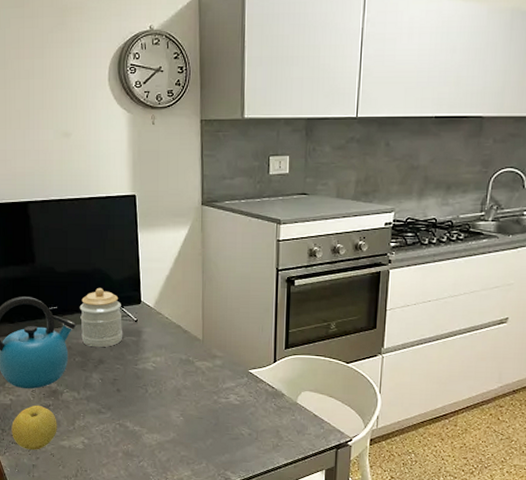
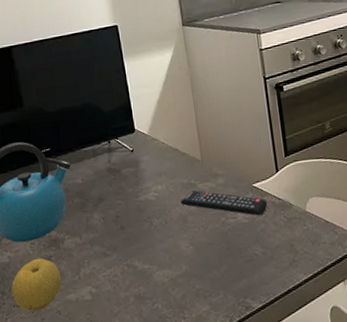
jar: present [79,287,123,348] -> none [72,121,121,186]
remote control: none [176,367,261,400] -> present [180,190,268,216]

